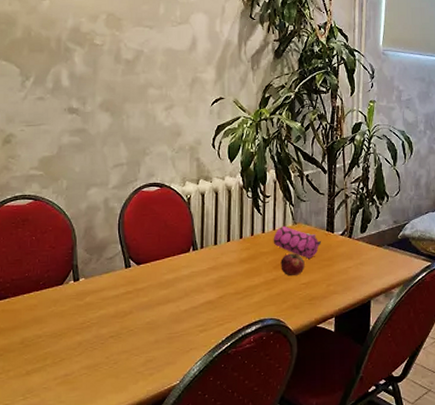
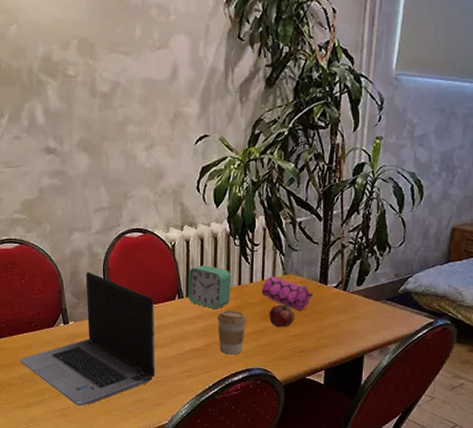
laptop computer: none [23,226,169,371] -> present [20,272,156,406]
alarm clock: none [202,216,244,260] -> present [188,265,231,310]
coffee cup: none [231,261,260,306] -> present [217,311,248,355]

